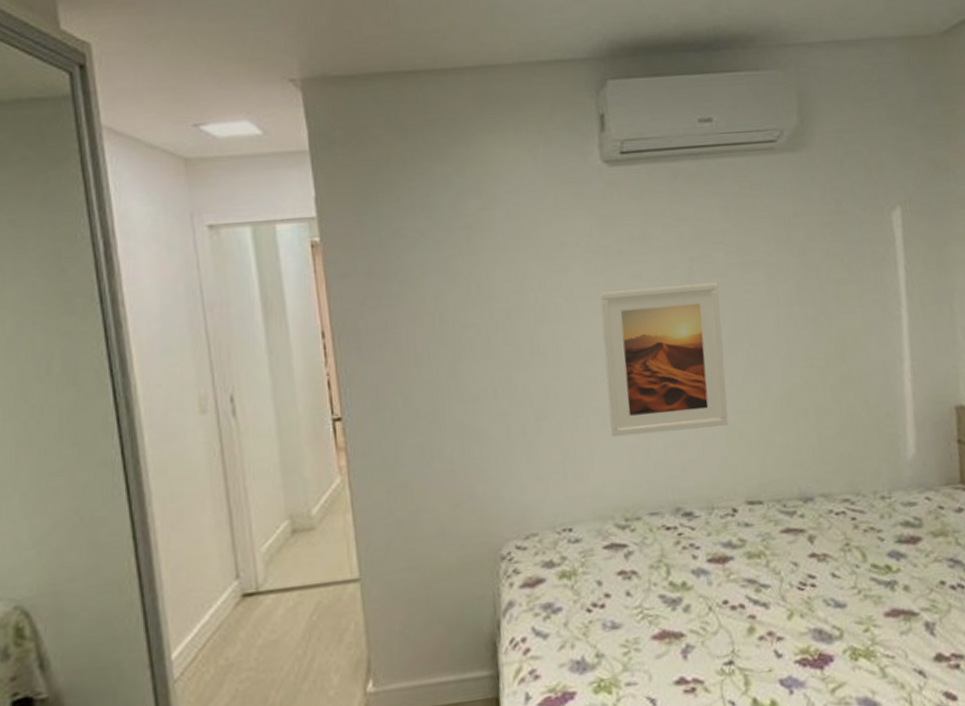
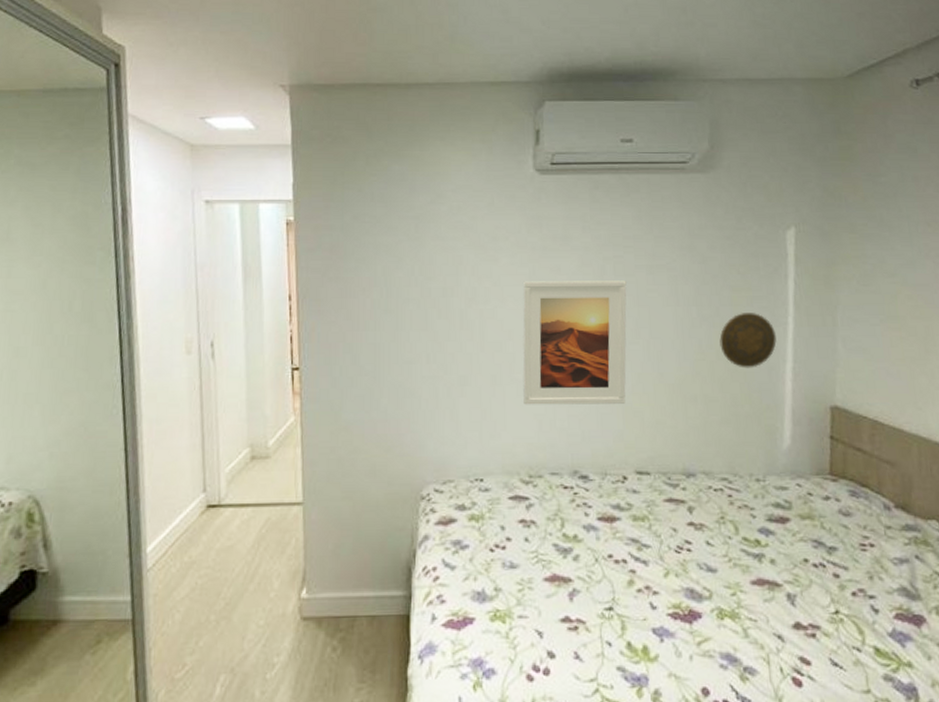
decorative plate: none [827,307,891,372] -> present [719,313,777,368]

